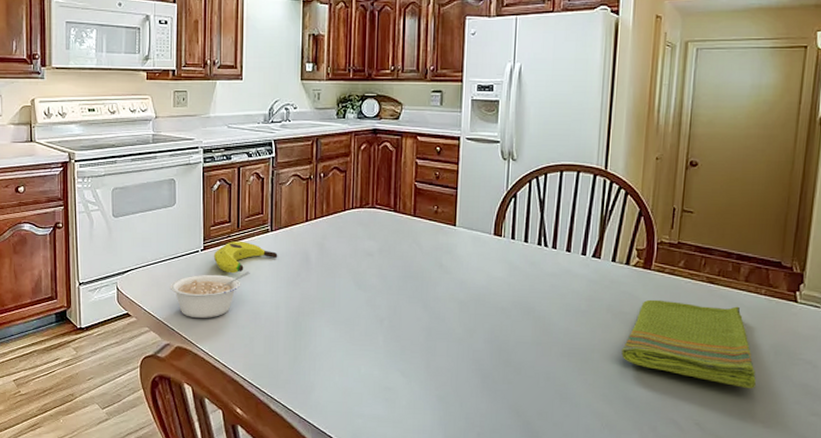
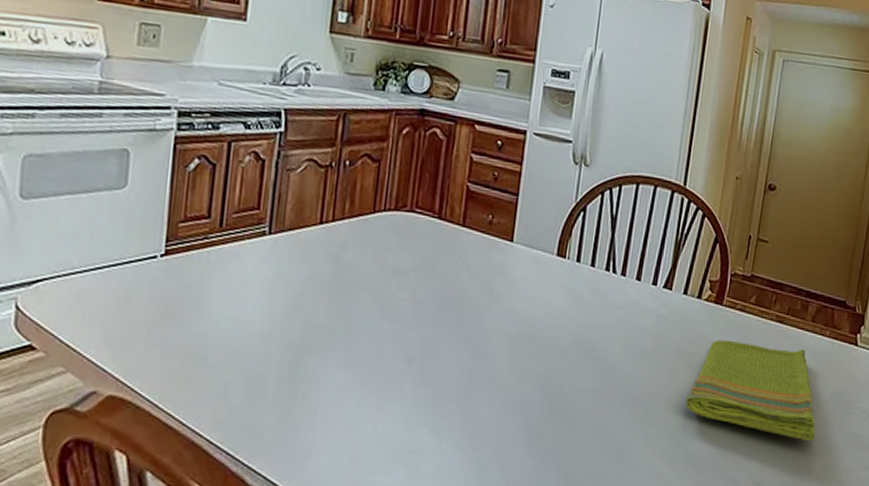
legume: present [170,272,250,318] -> none [105,289,233,354]
banana: present [213,240,278,274] -> none [179,244,276,291]

